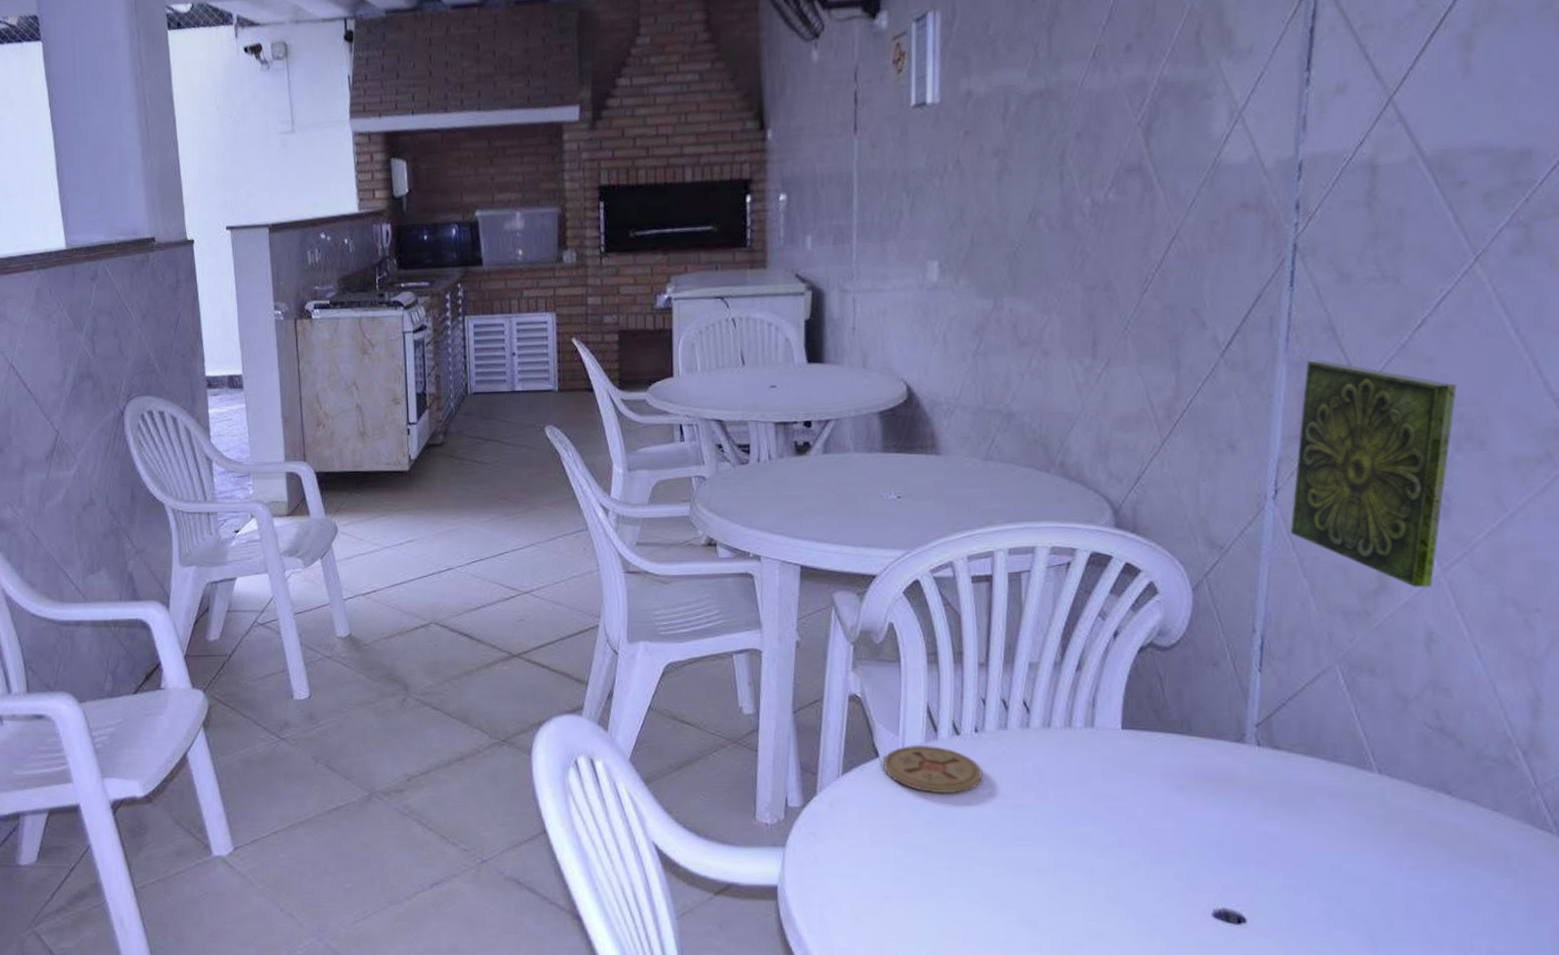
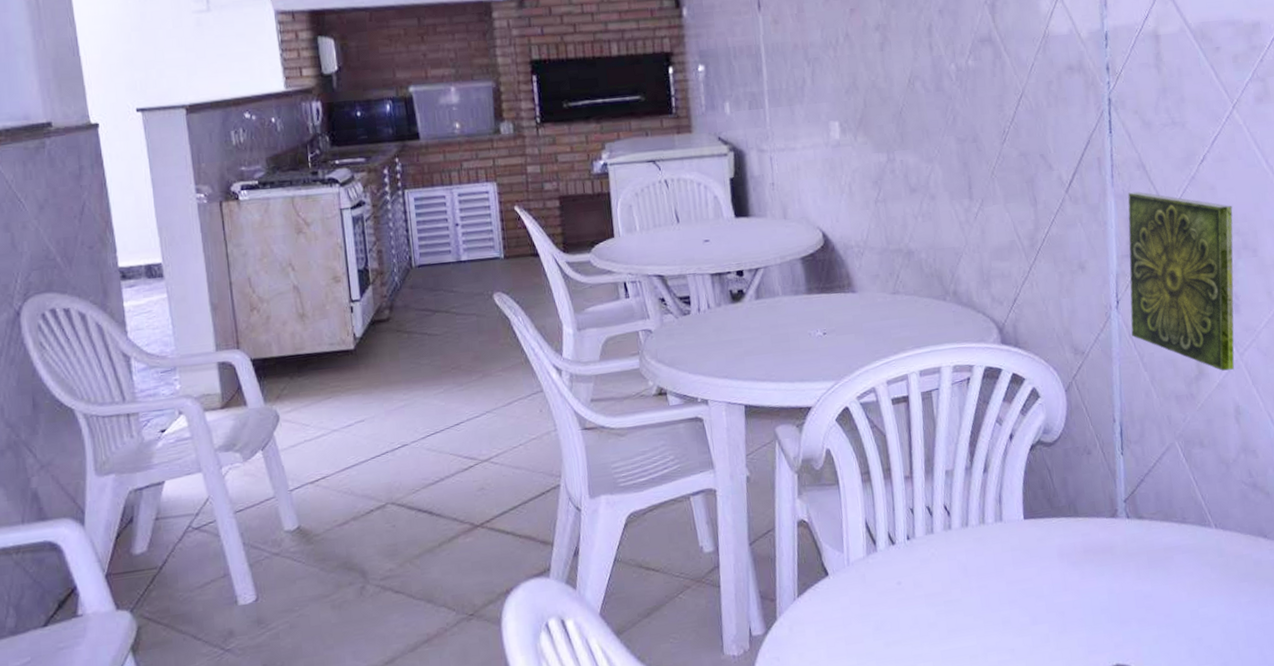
coaster: present [882,744,983,793] -> none [832,557,918,602]

